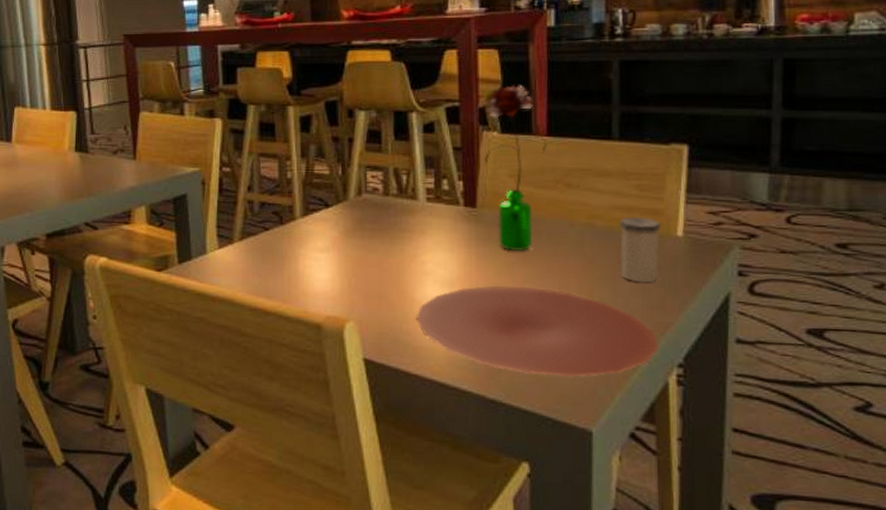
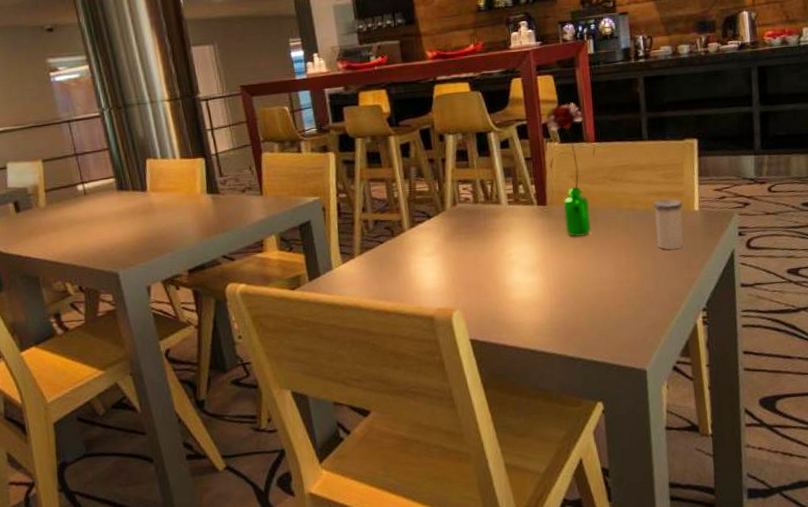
plate: present [415,286,659,377] -> none [508,263,689,333]

